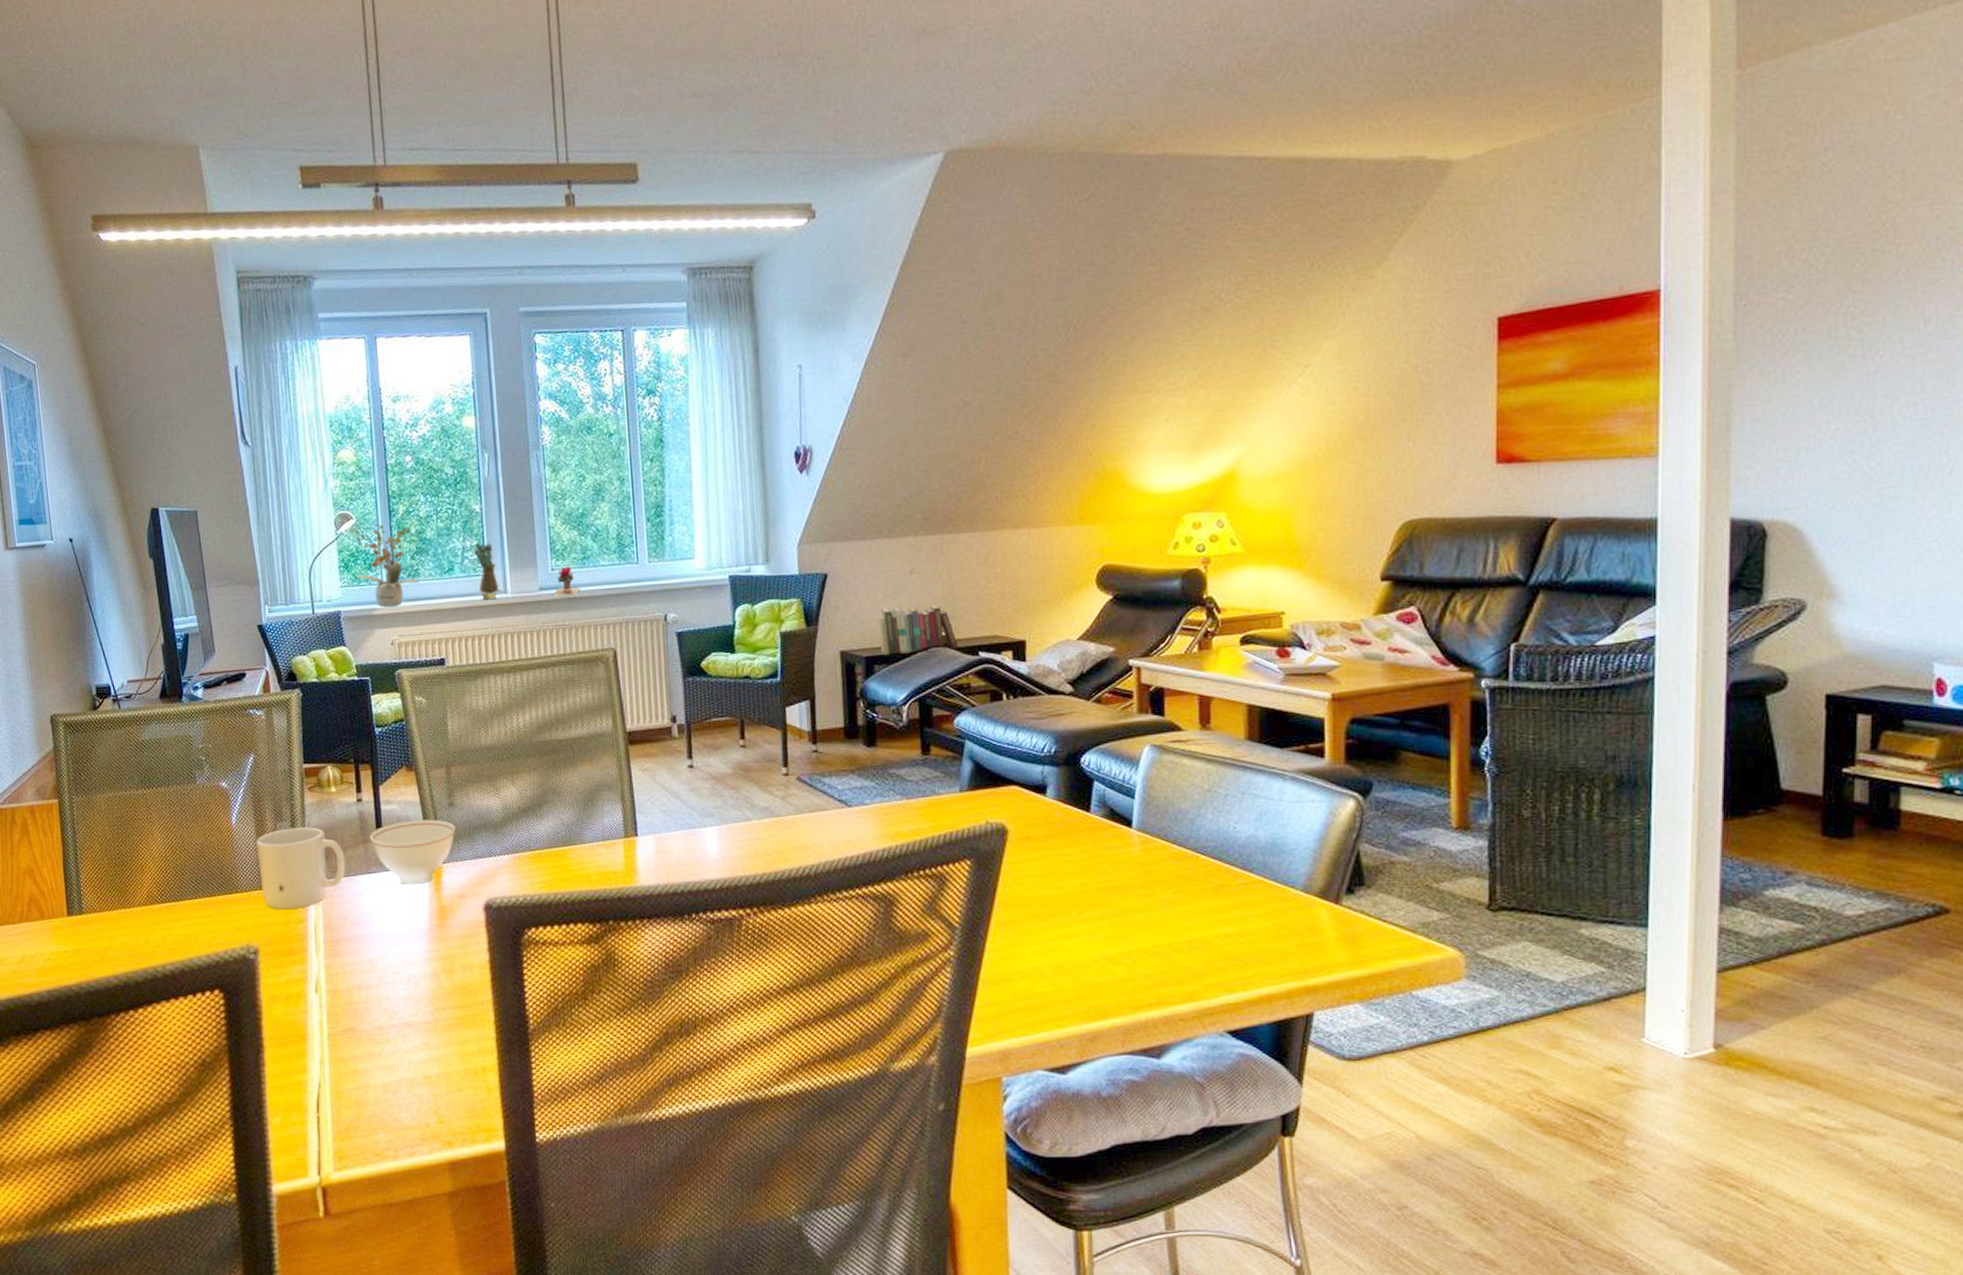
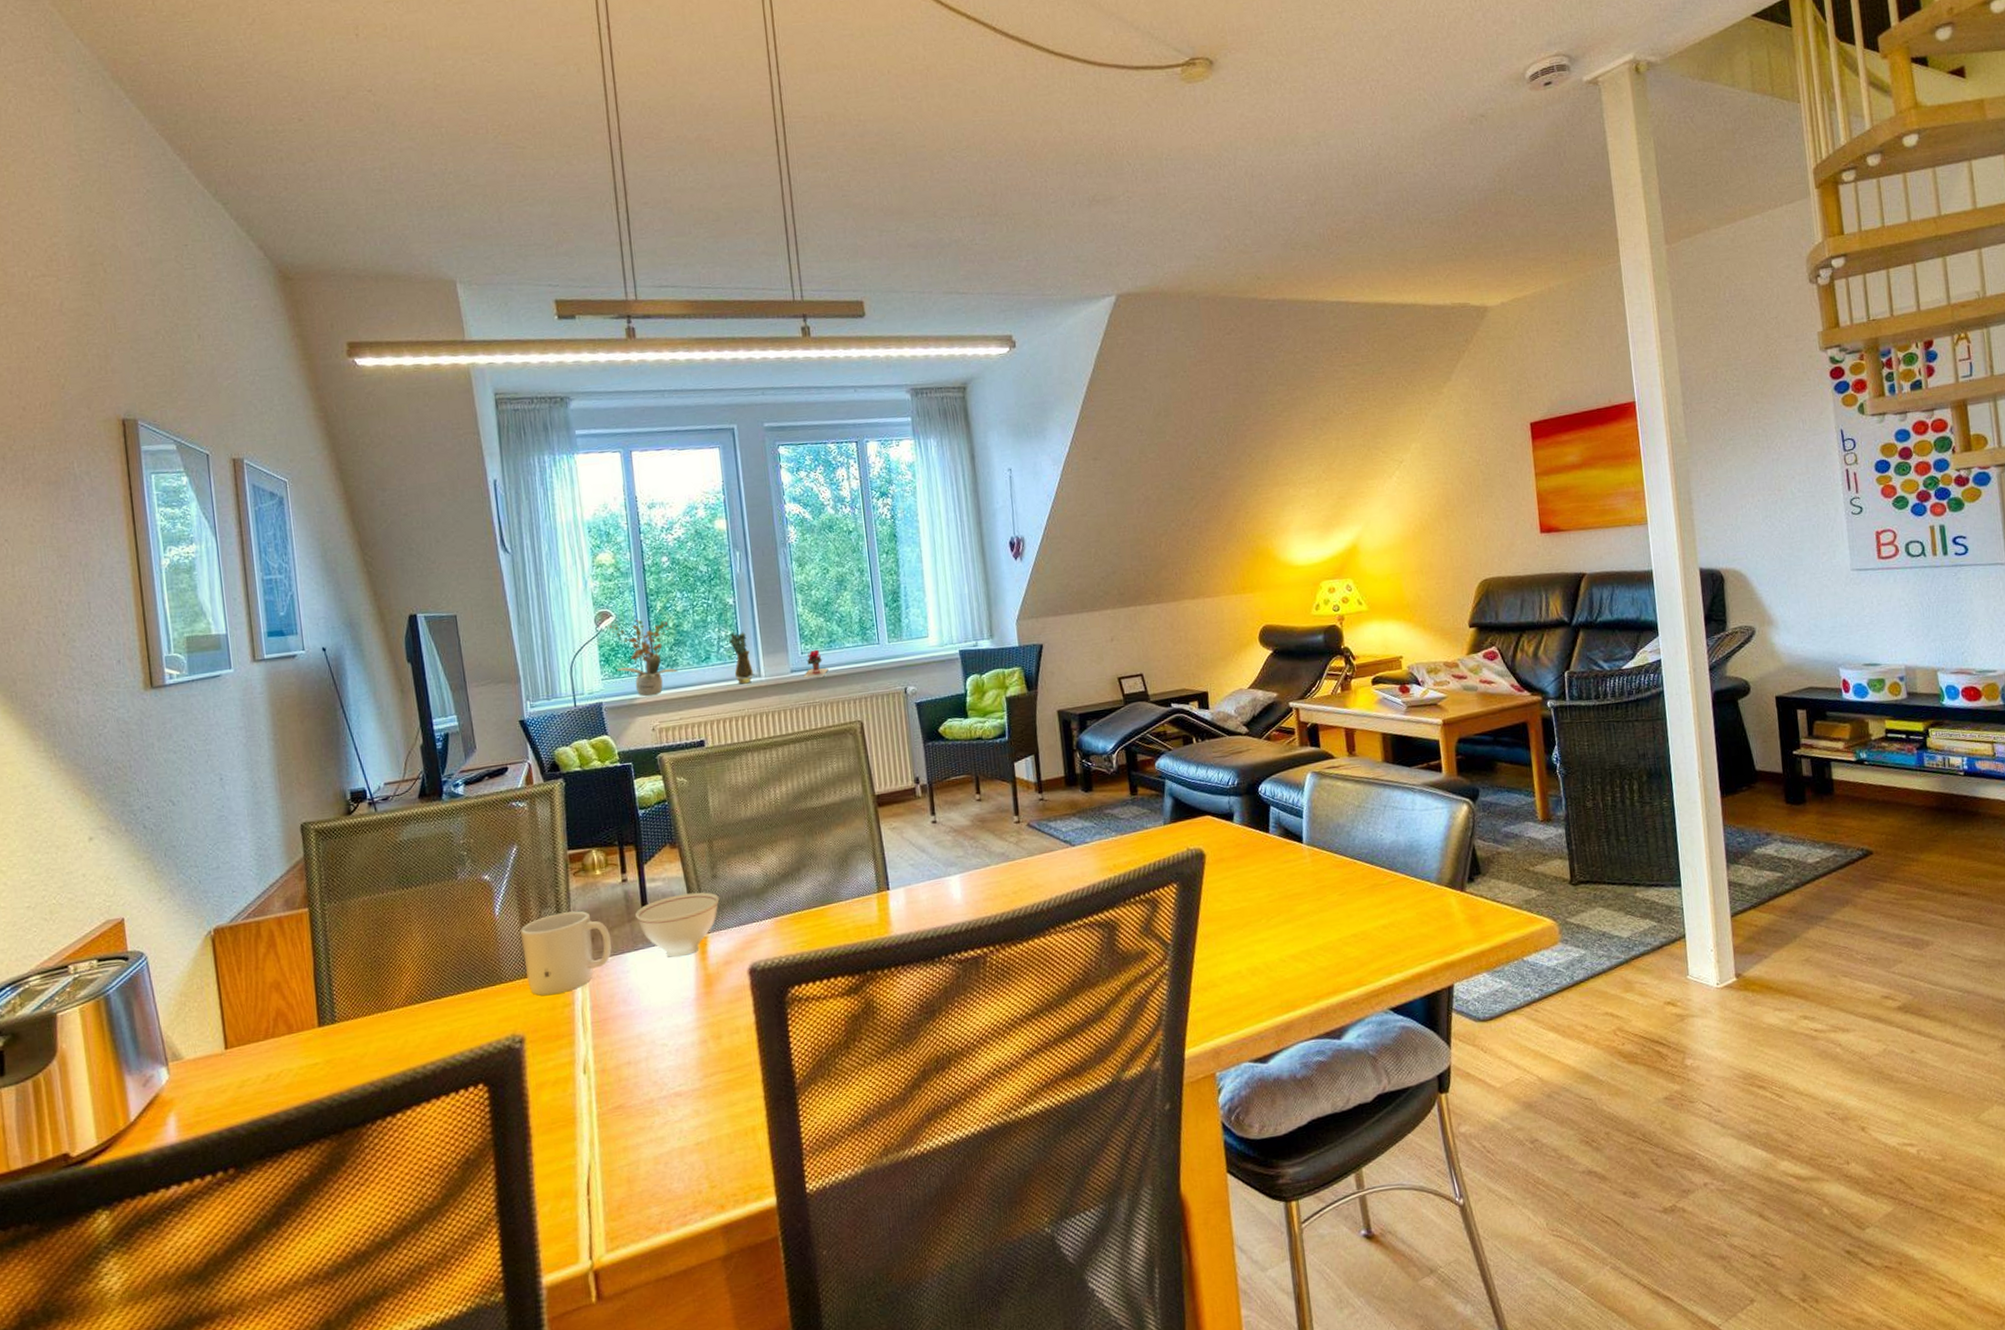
books: present [878,604,959,656] -> none [1087,665,1155,712]

